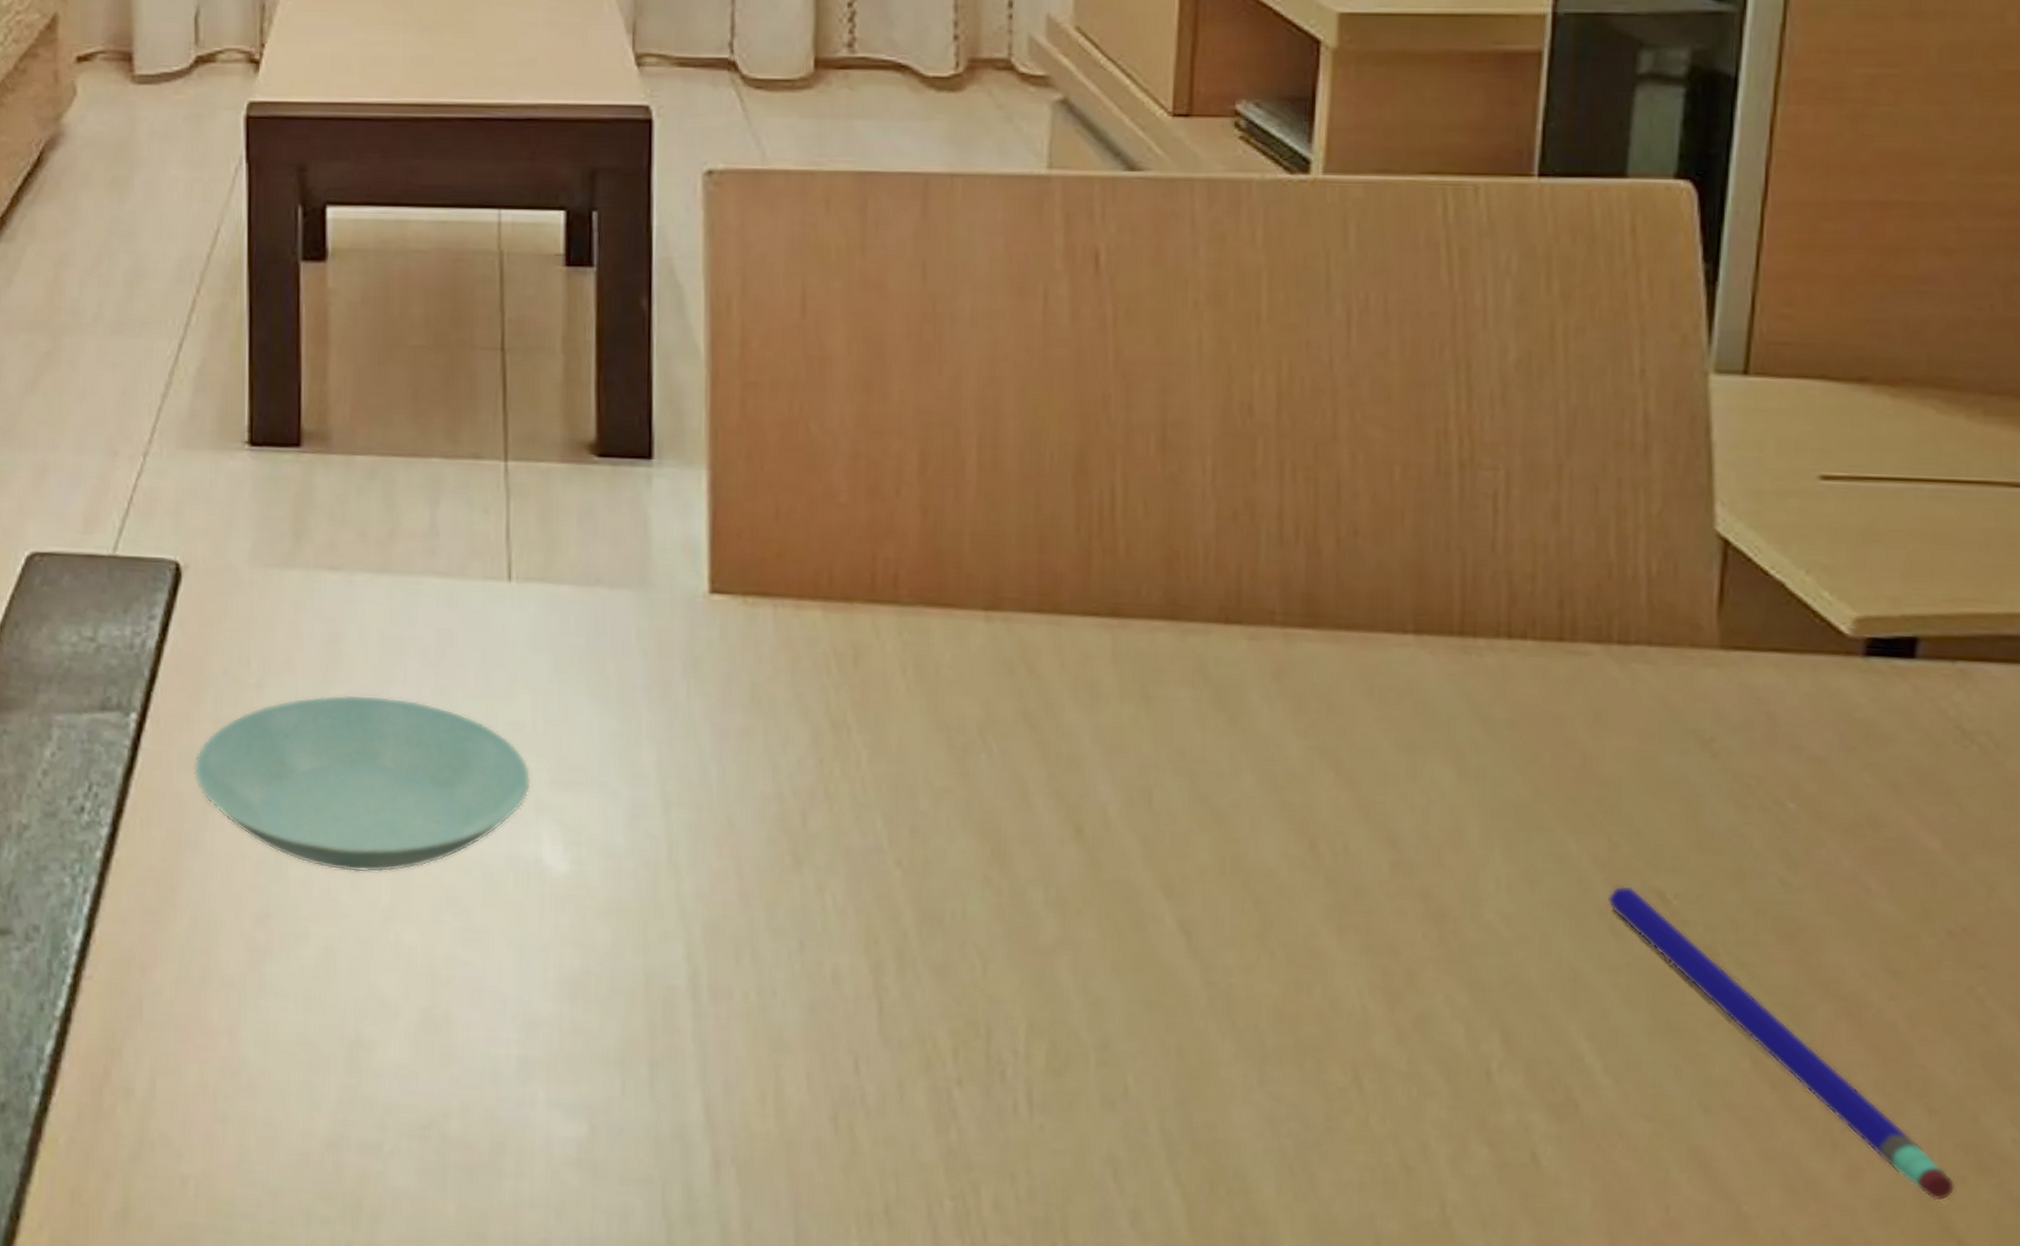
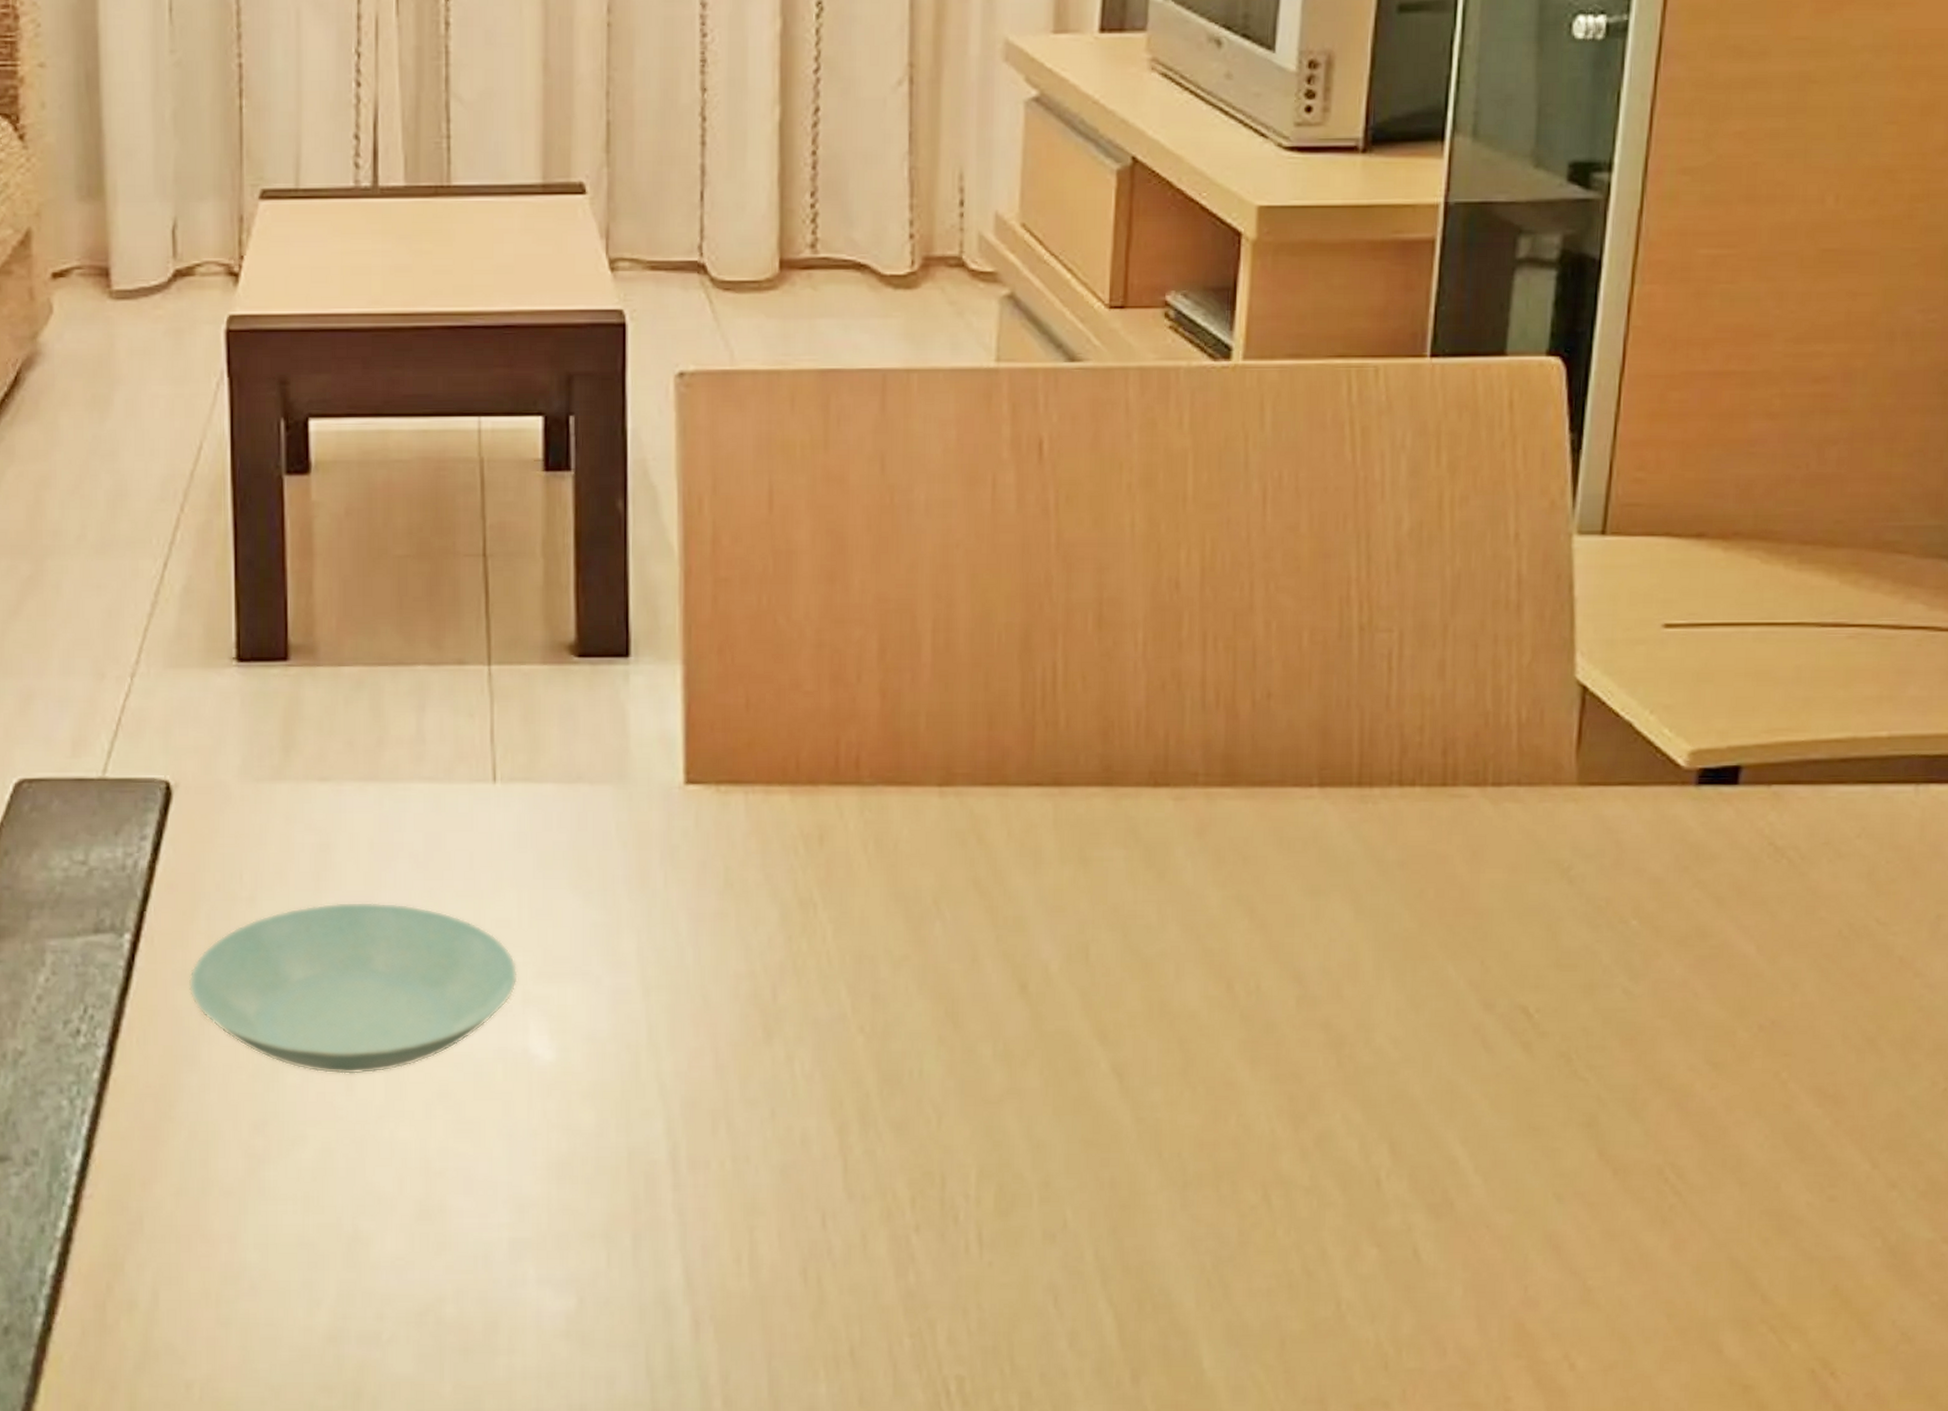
pen: present [1608,886,1956,1201] -> none [1481,1005,1761,1261]

